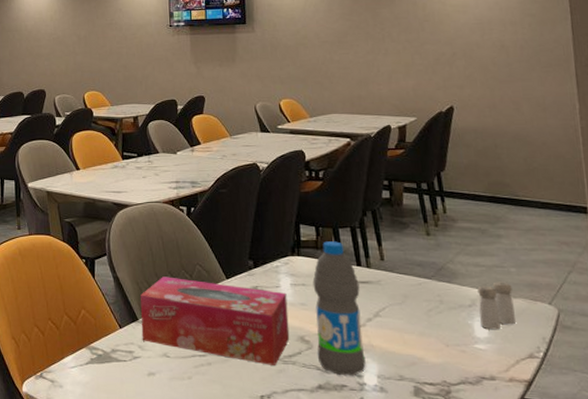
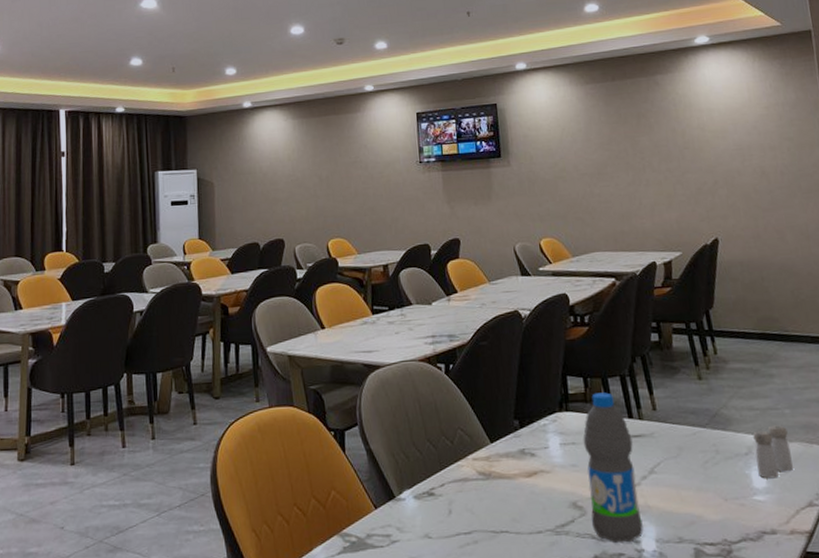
tissue box: present [140,277,290,365] -> none [396,445,562,538]

